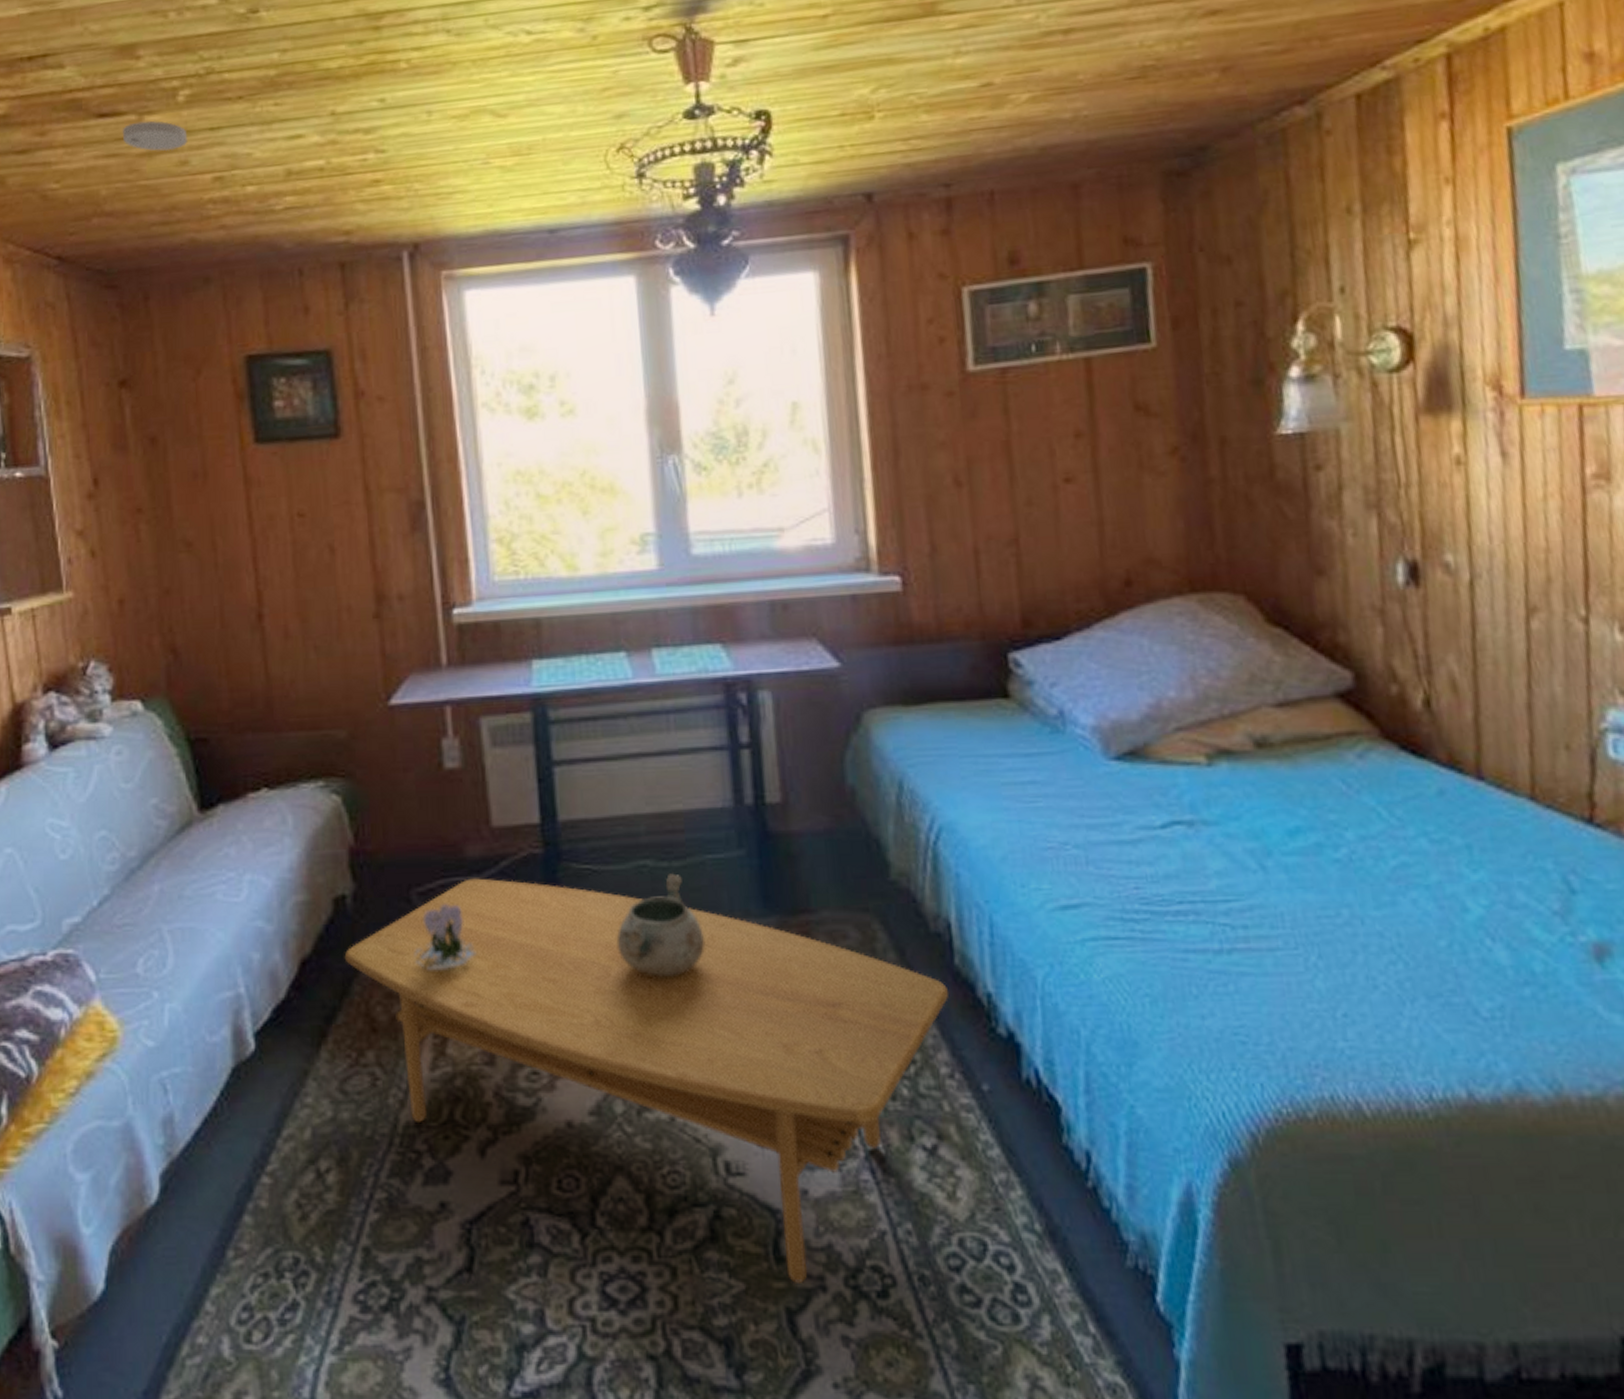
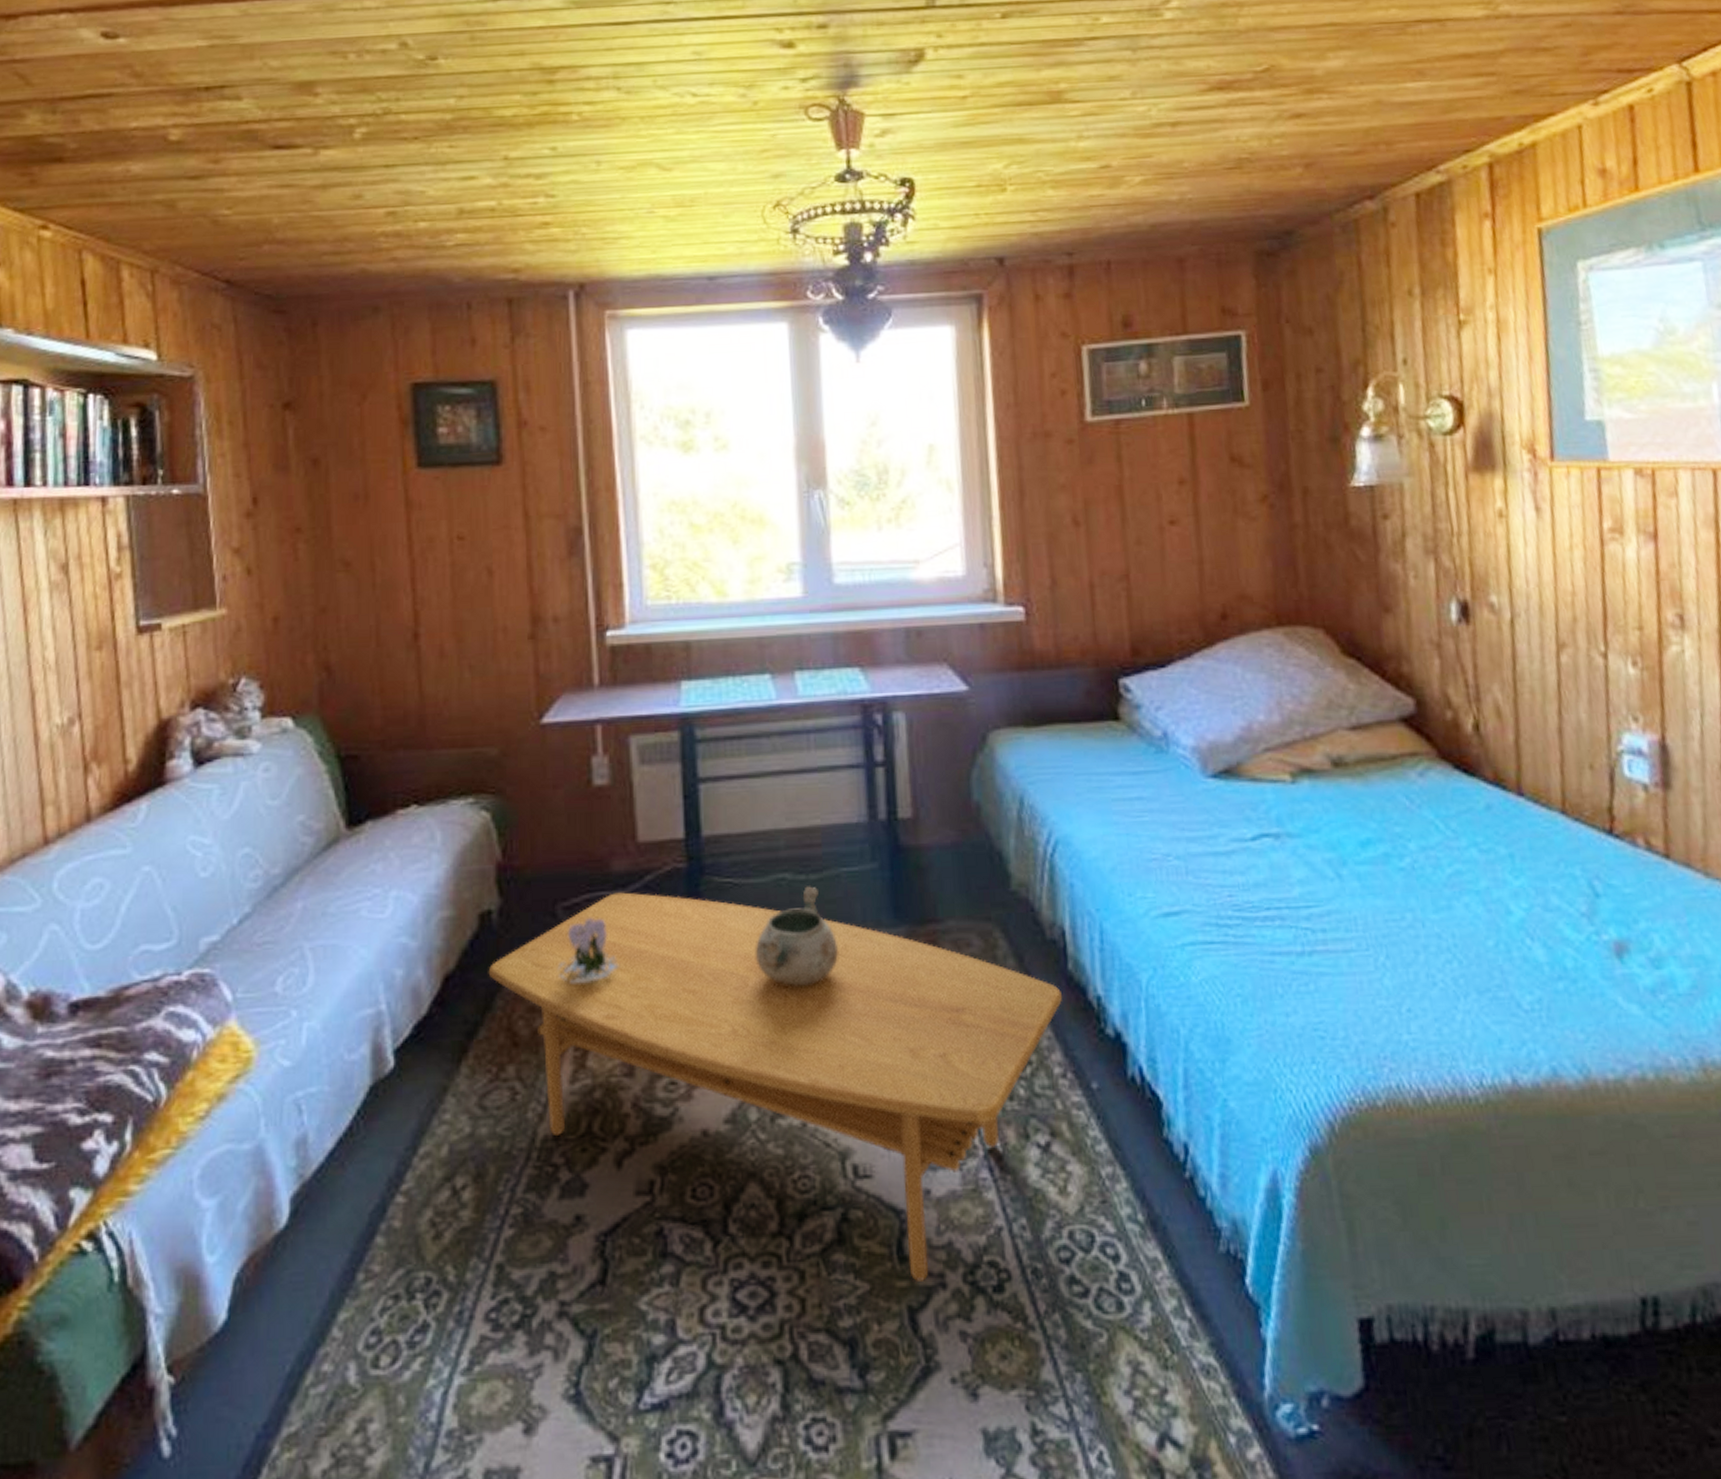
smoke detector: present [122,121,188,152] -> none [297,155,362,185]

